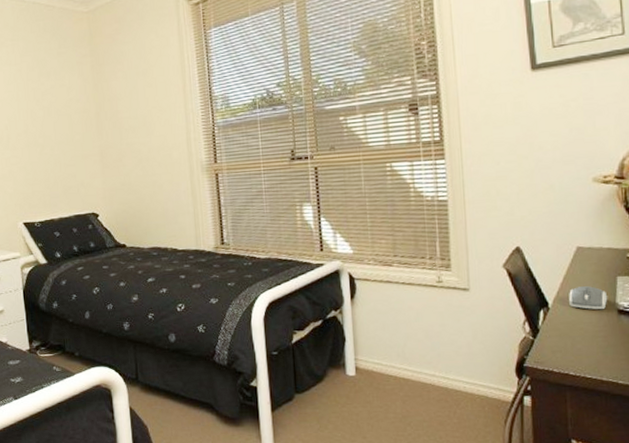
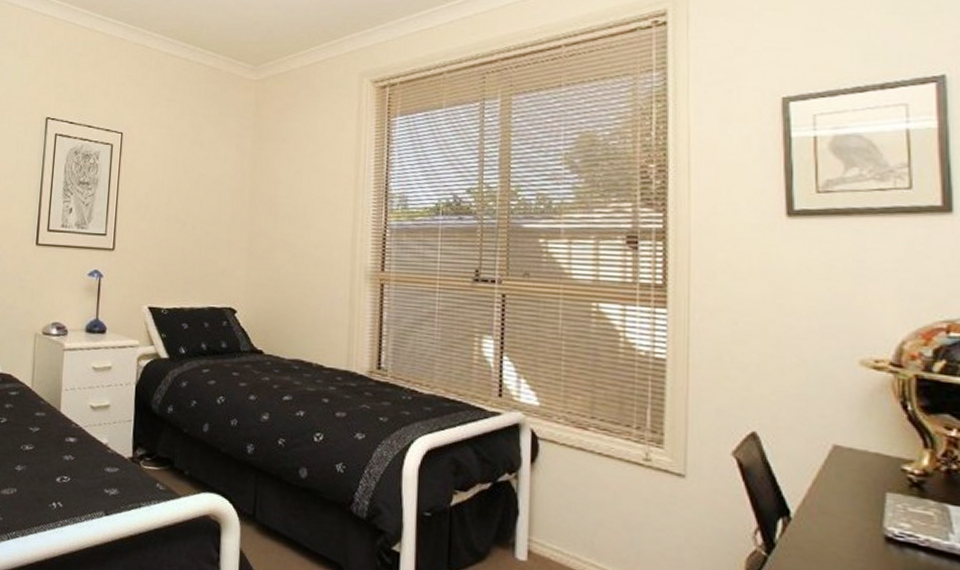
computer mouse: present [569,286,608,309] -> none [819,496,872,532]

